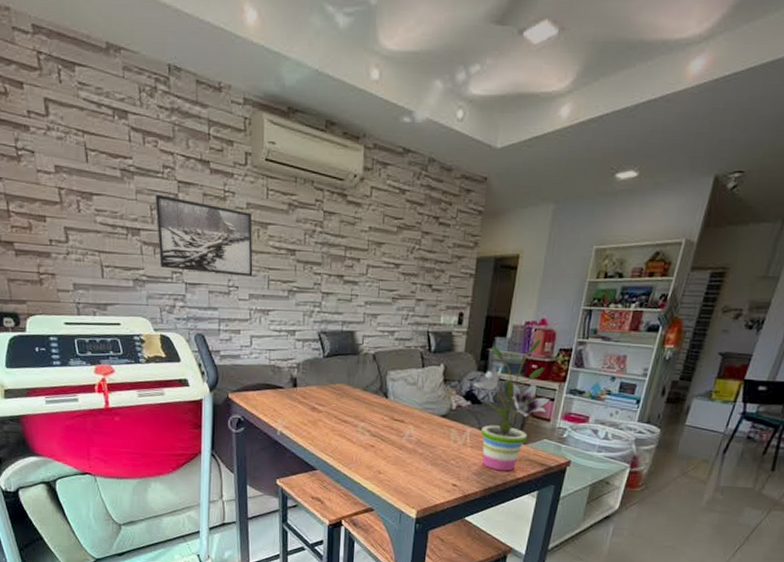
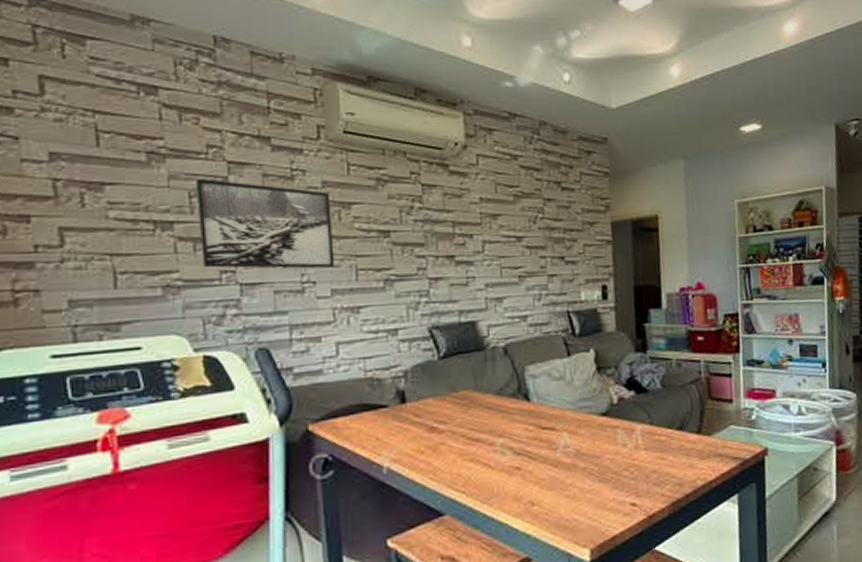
potted plant: present [468,338,551,471] -> none [627,305,728,476]

